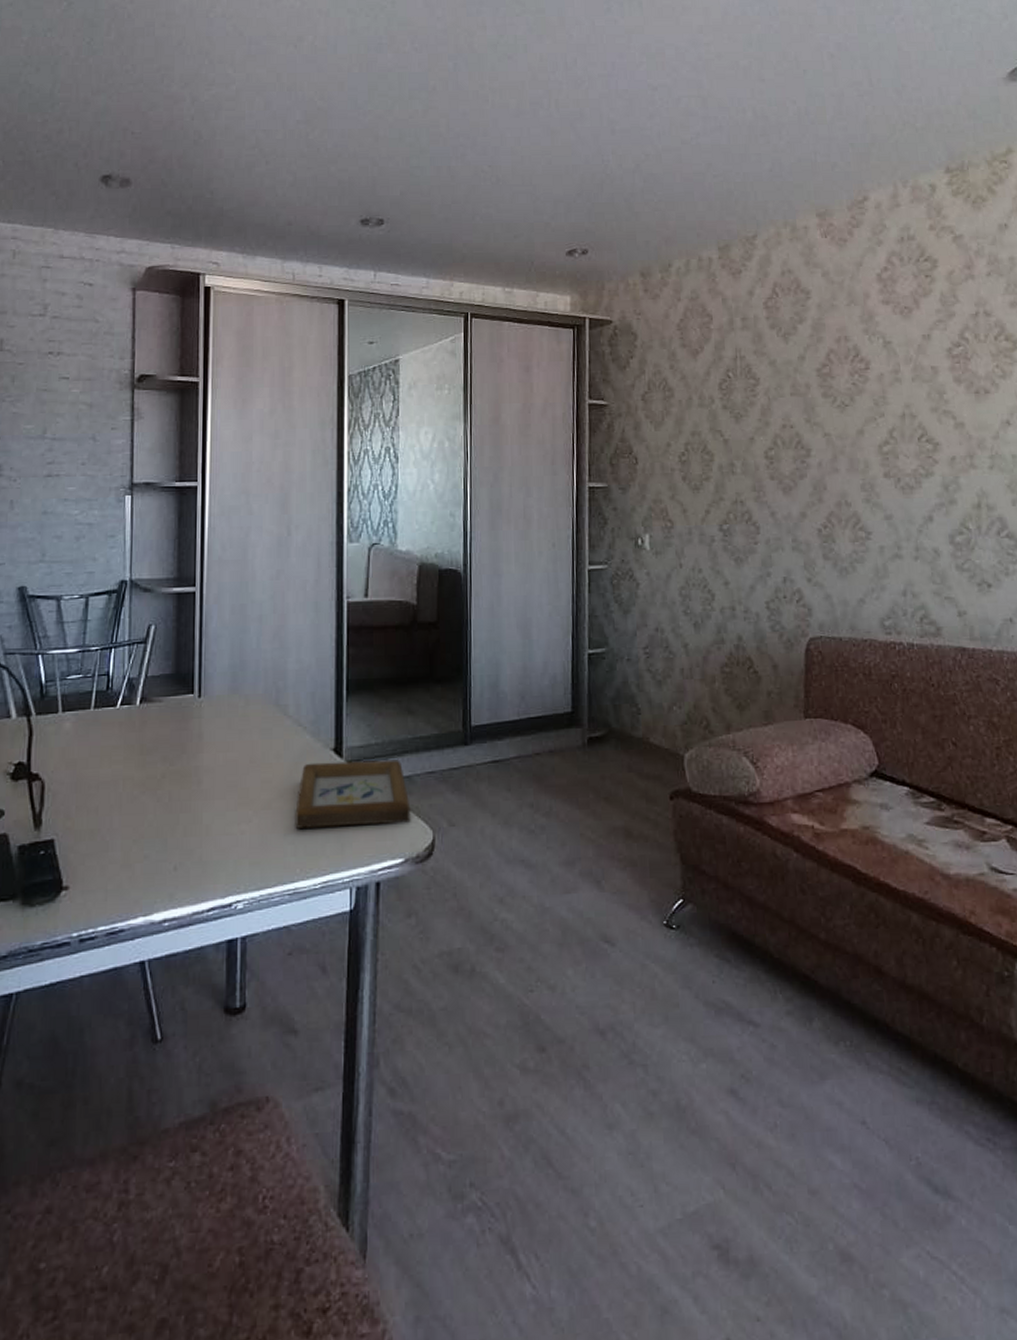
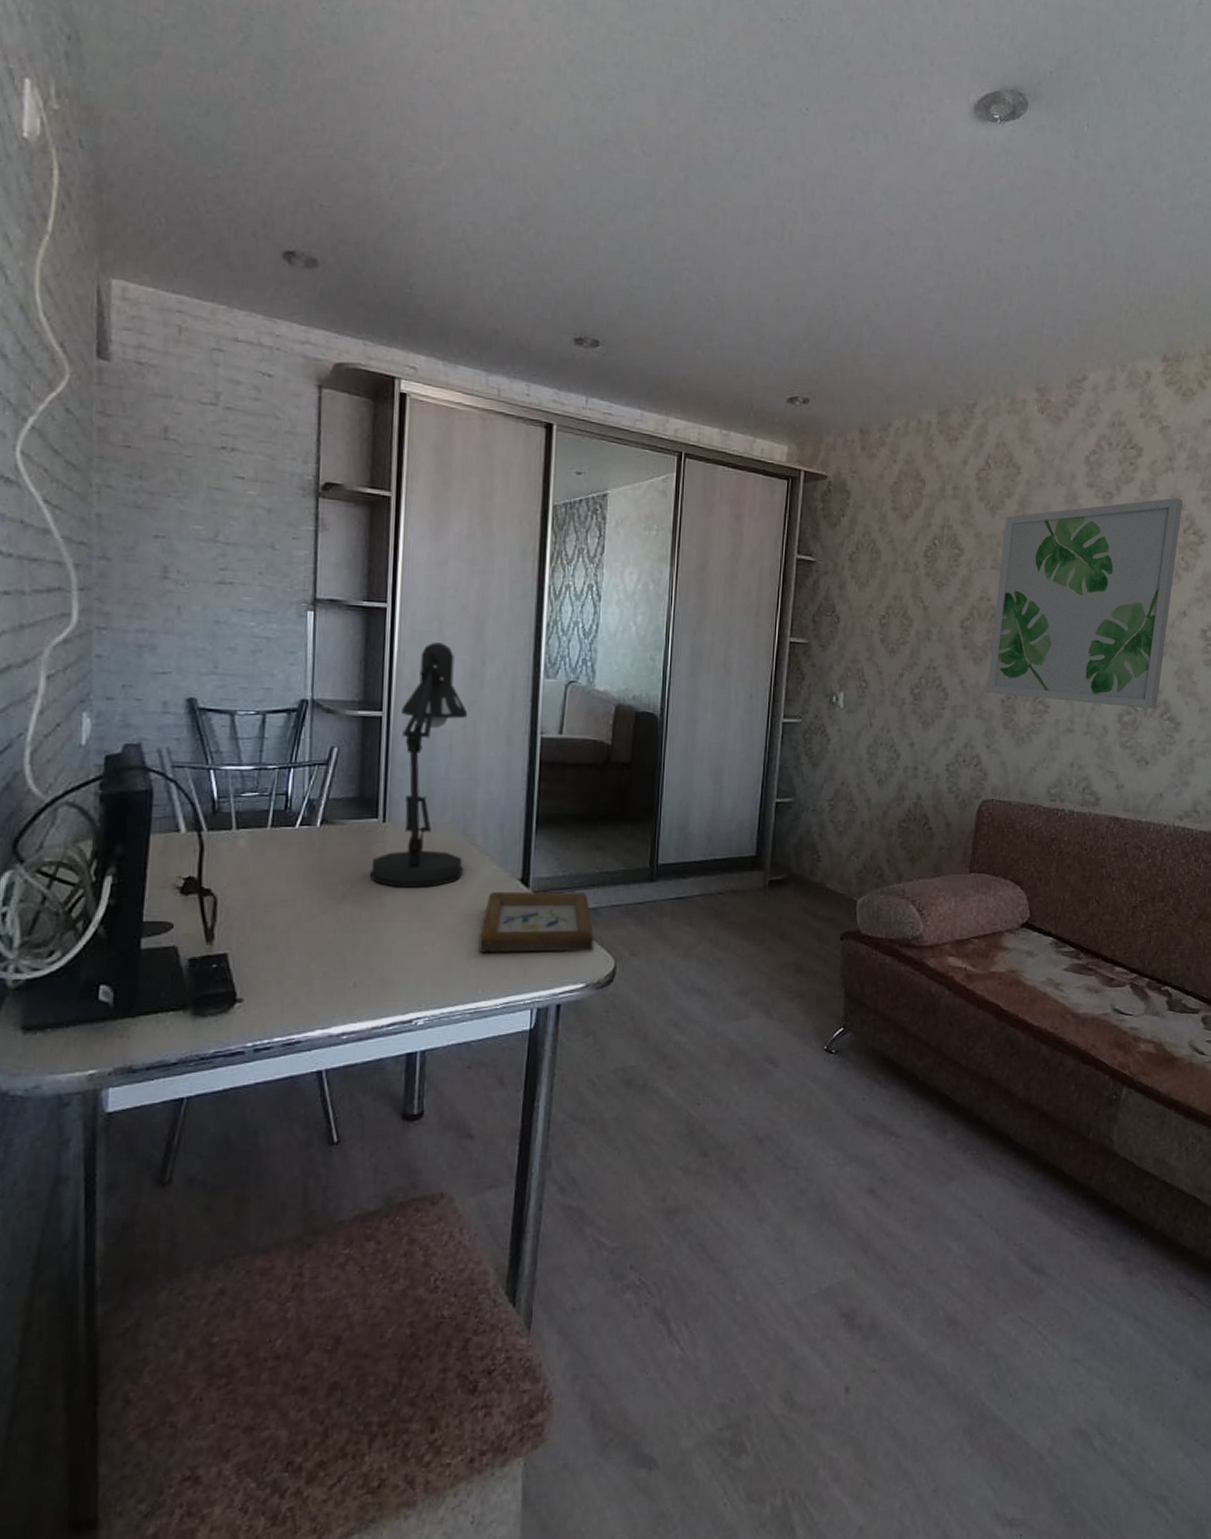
desk lamp: none [187,515,277,764] -> present [369,642,468,888]
wall art: none [799,305,993,527] -> present [986,497,1183,709]

